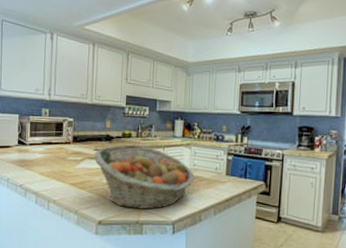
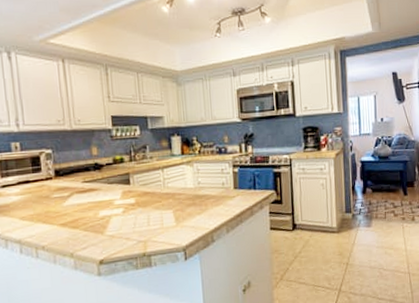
fruit basket: present [94,144,195,210] -> none [83,169,201,241]

